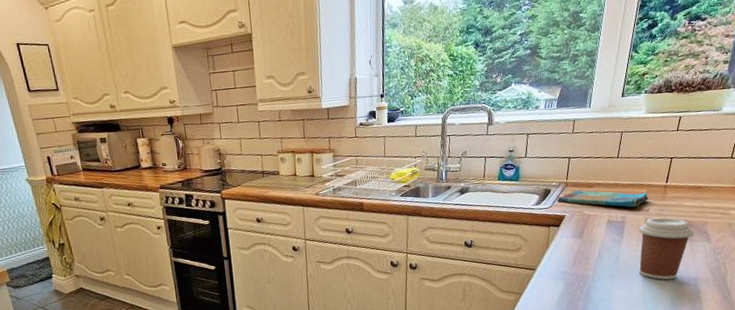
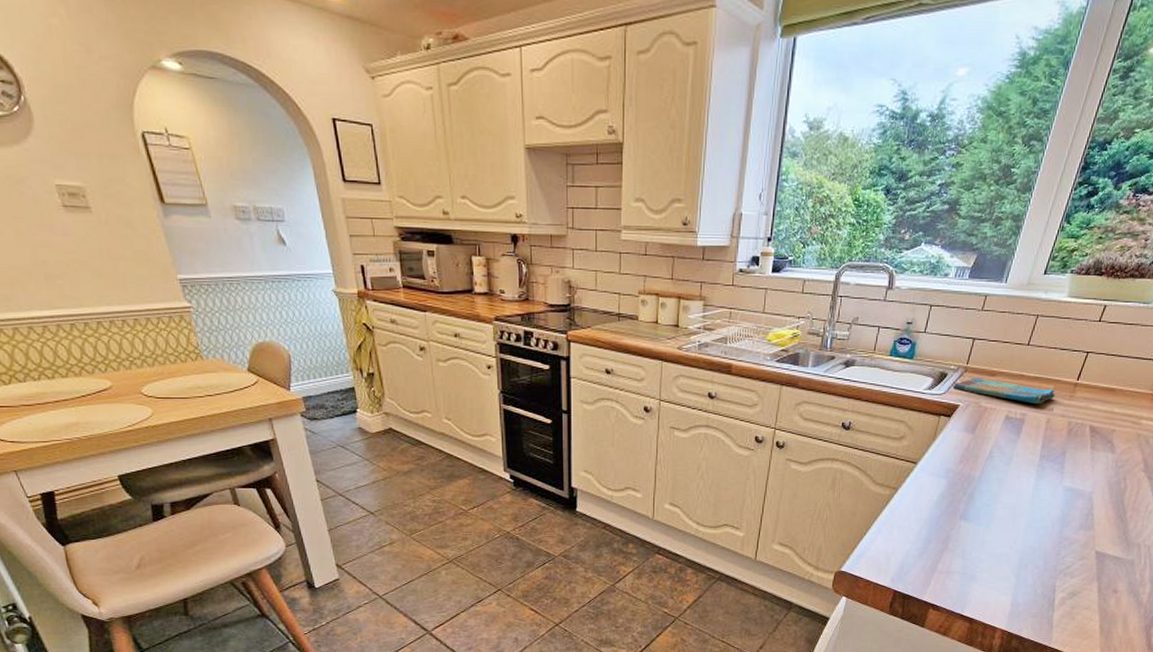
coffee cup: present [638,217,695,280] -> none [1031,419,1099,490]

